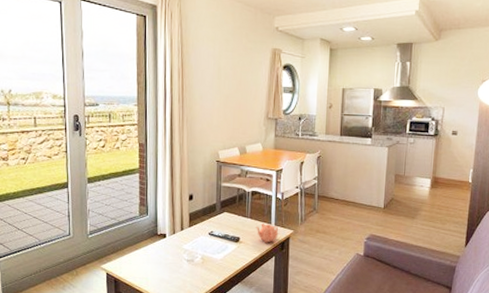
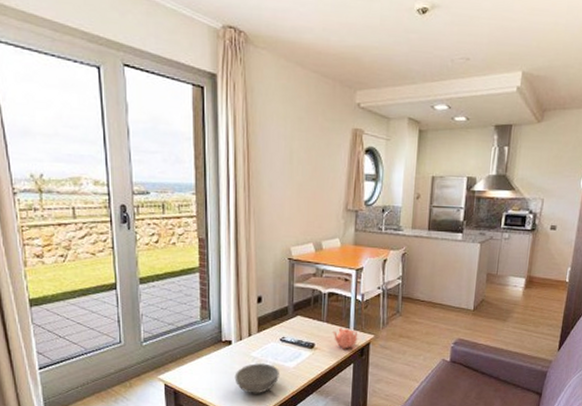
bowl: none [168,255,208,284] -> present [234,363,279,394]

